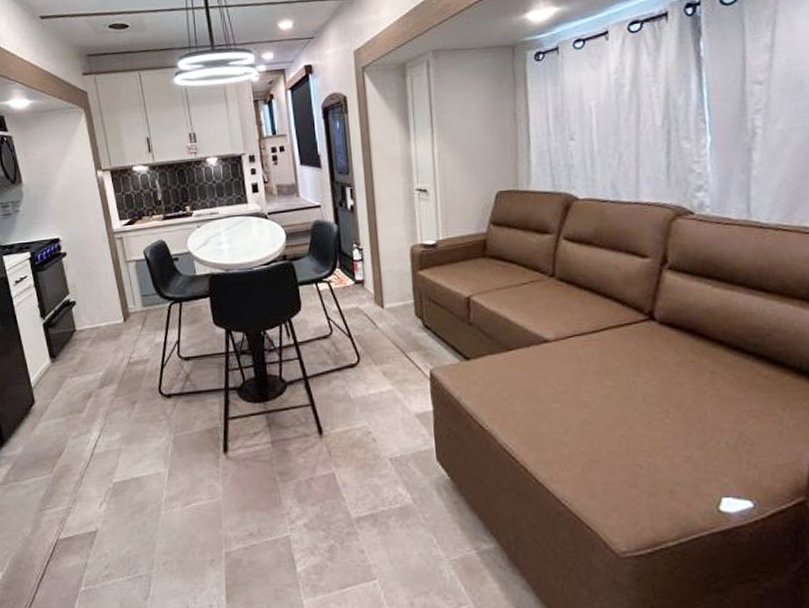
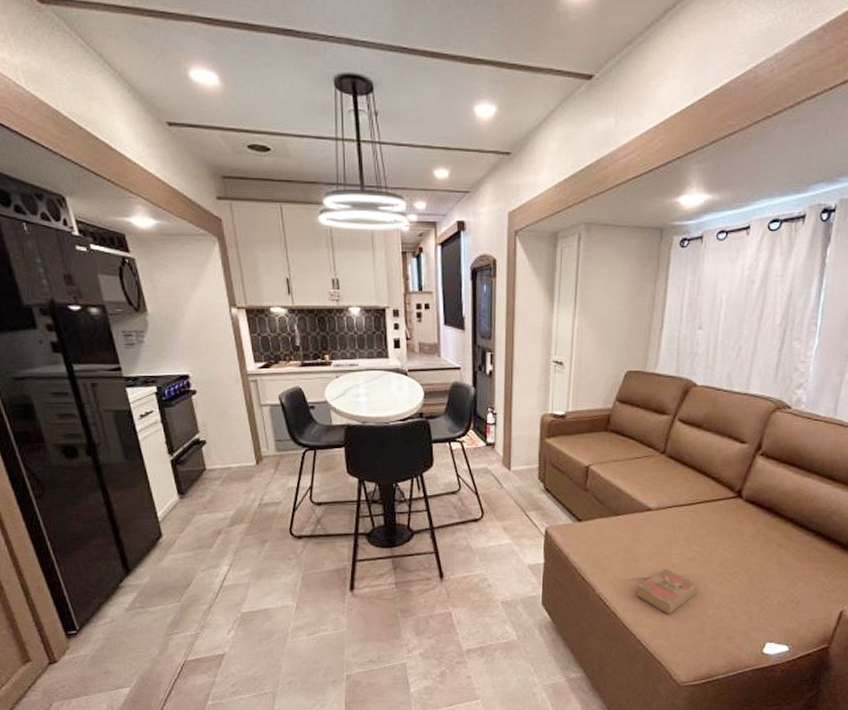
book: none [546,408,622,467] -> present [636,567,698,615]

